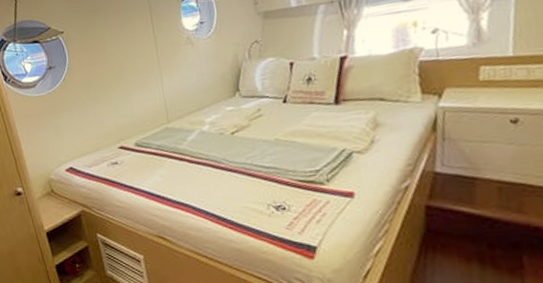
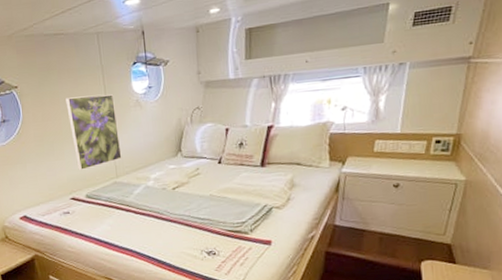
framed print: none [112,33,173,116] -> present [66,94,122,170]

